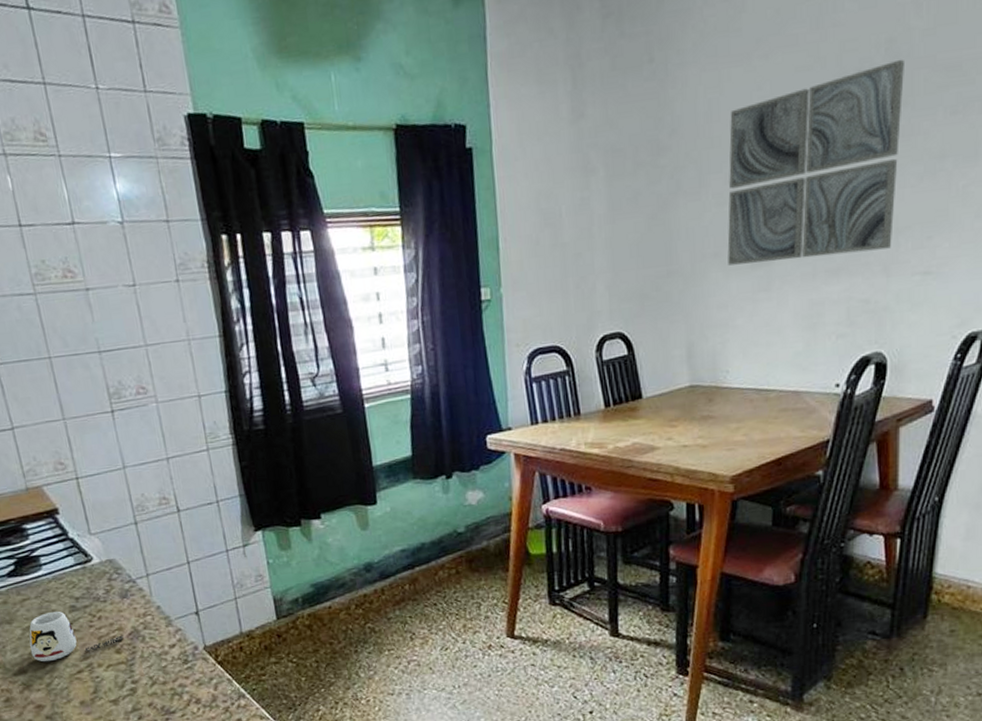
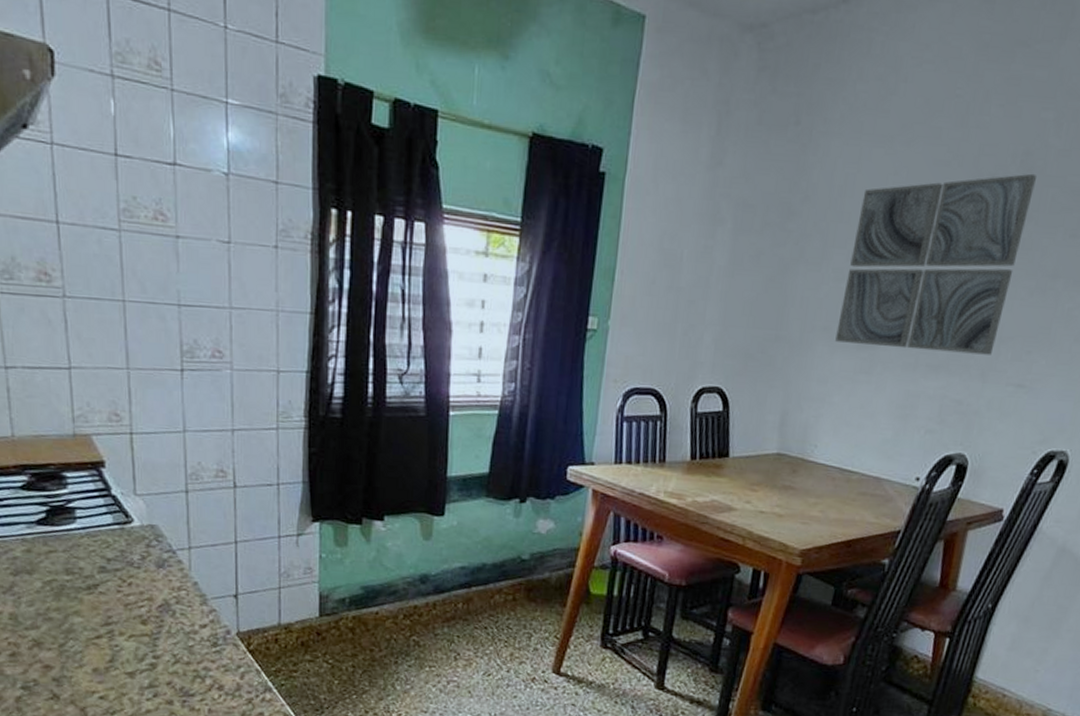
mug: present [29,612,124,662] -> none [48,569,152,621]

